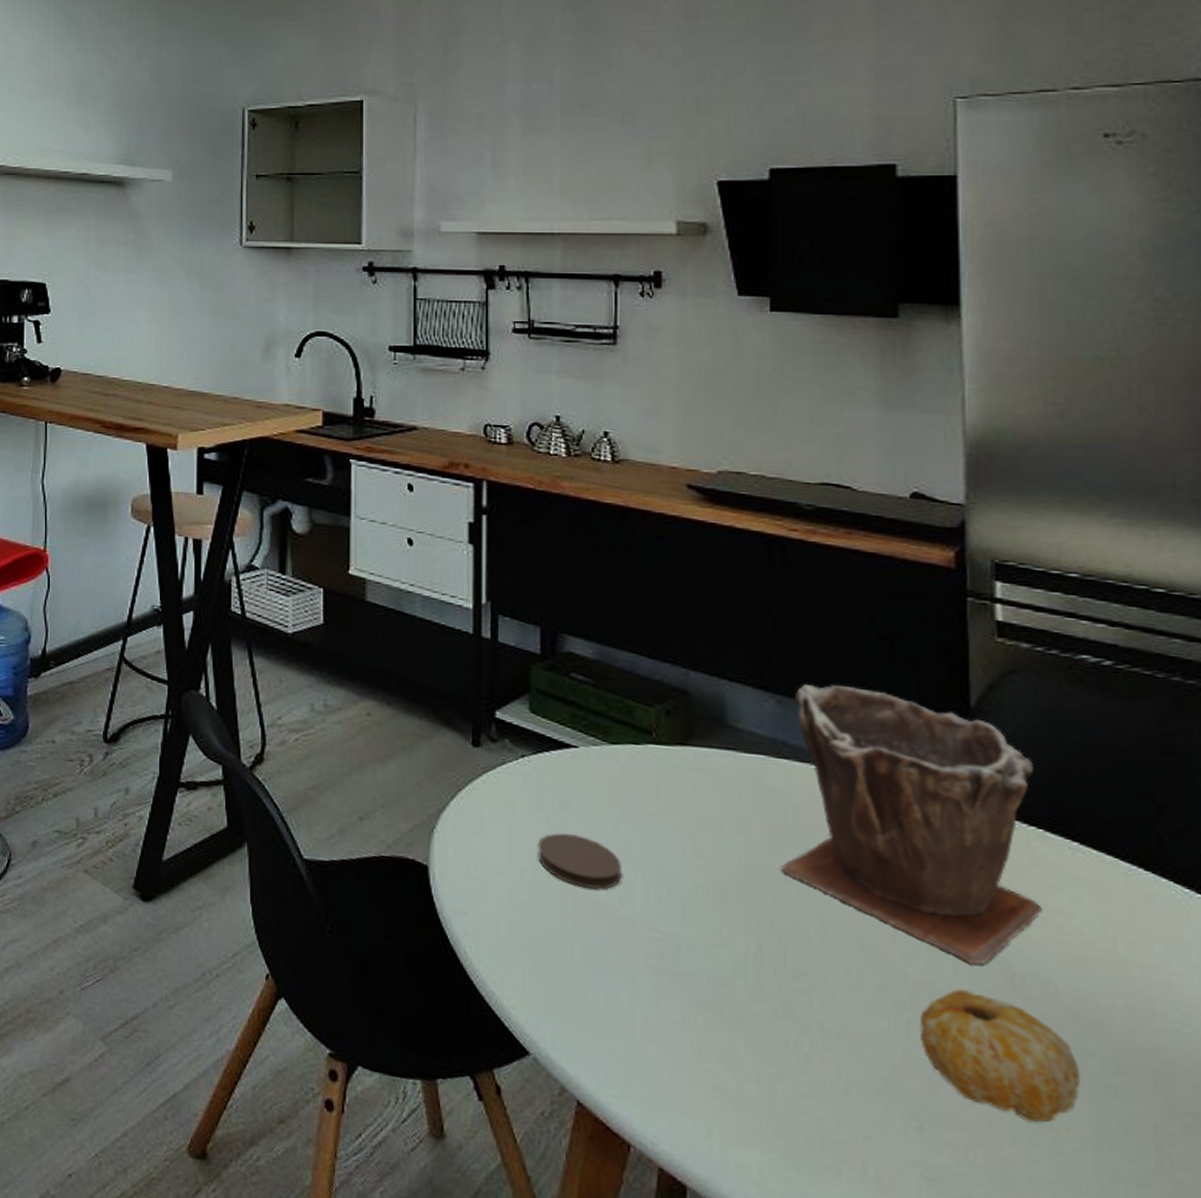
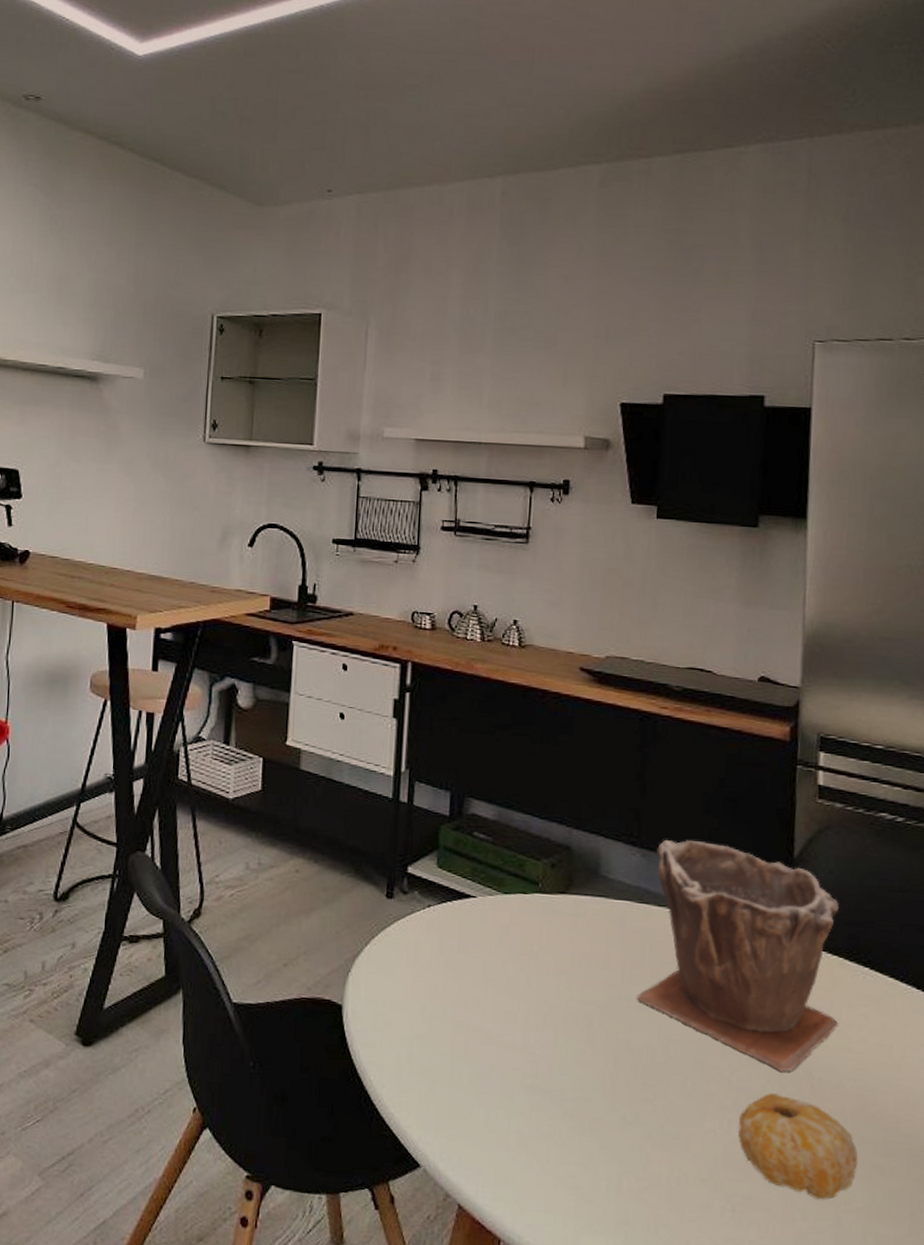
coaster: present [538,833,621,890] -> none [437,973,507,1021]

